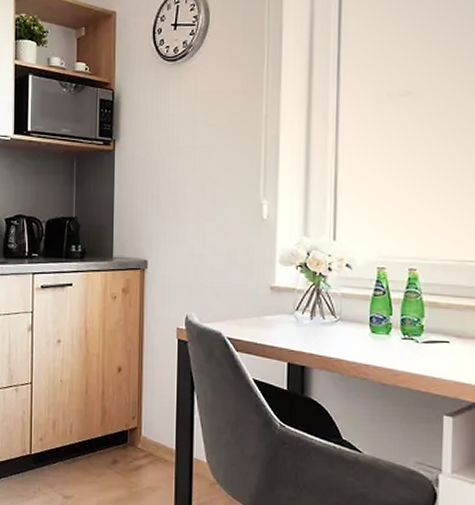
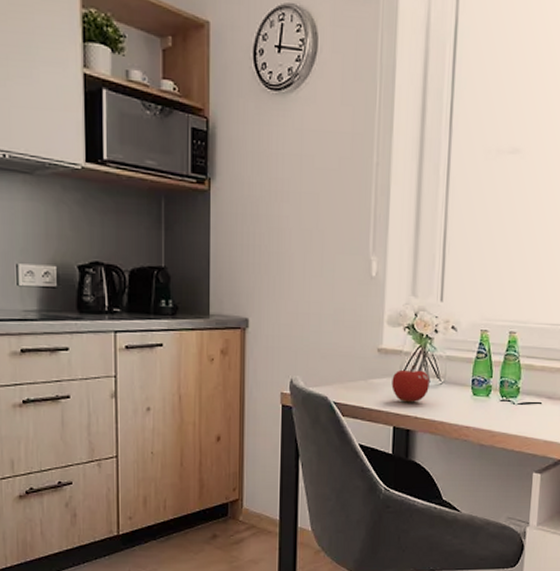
fruit: none [285,301,324,340] -> present [391,364,429,403]

